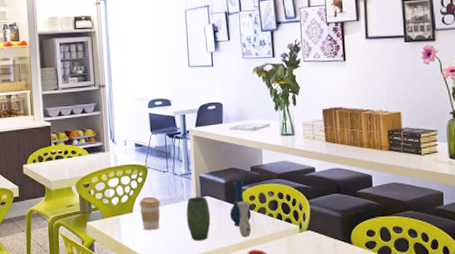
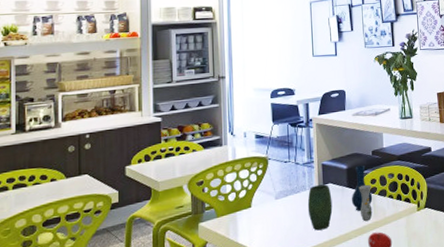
coffee cup: present [139,196,161,231] -> none [258,188,282,225]

